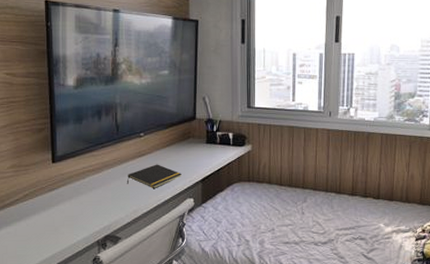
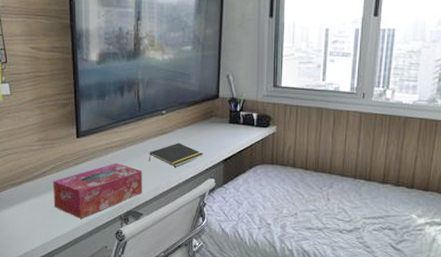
tissue box: none [26,187,121,246] -> present [53,163,142,219]

